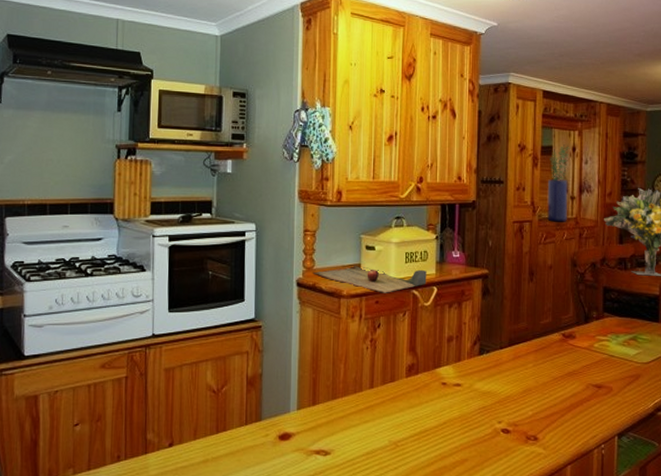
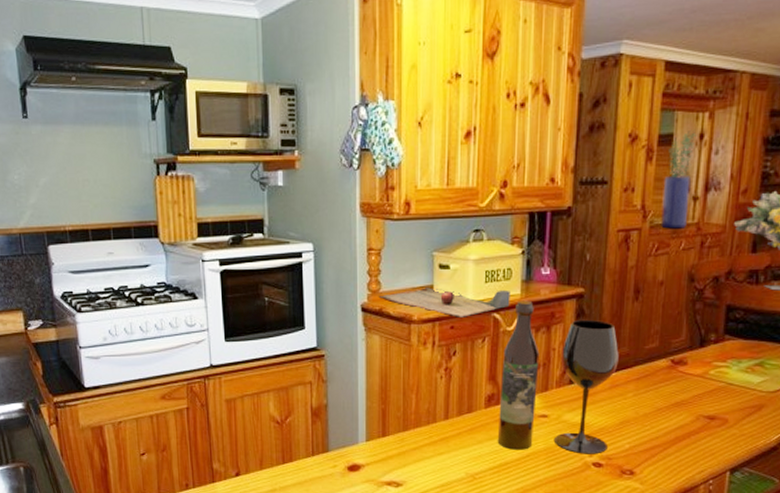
wine bottle: none [417,279,453,417] -> present [497,300,540,450]
wineglass: none [468,297,519,421] -> present [555,319,619,454]

